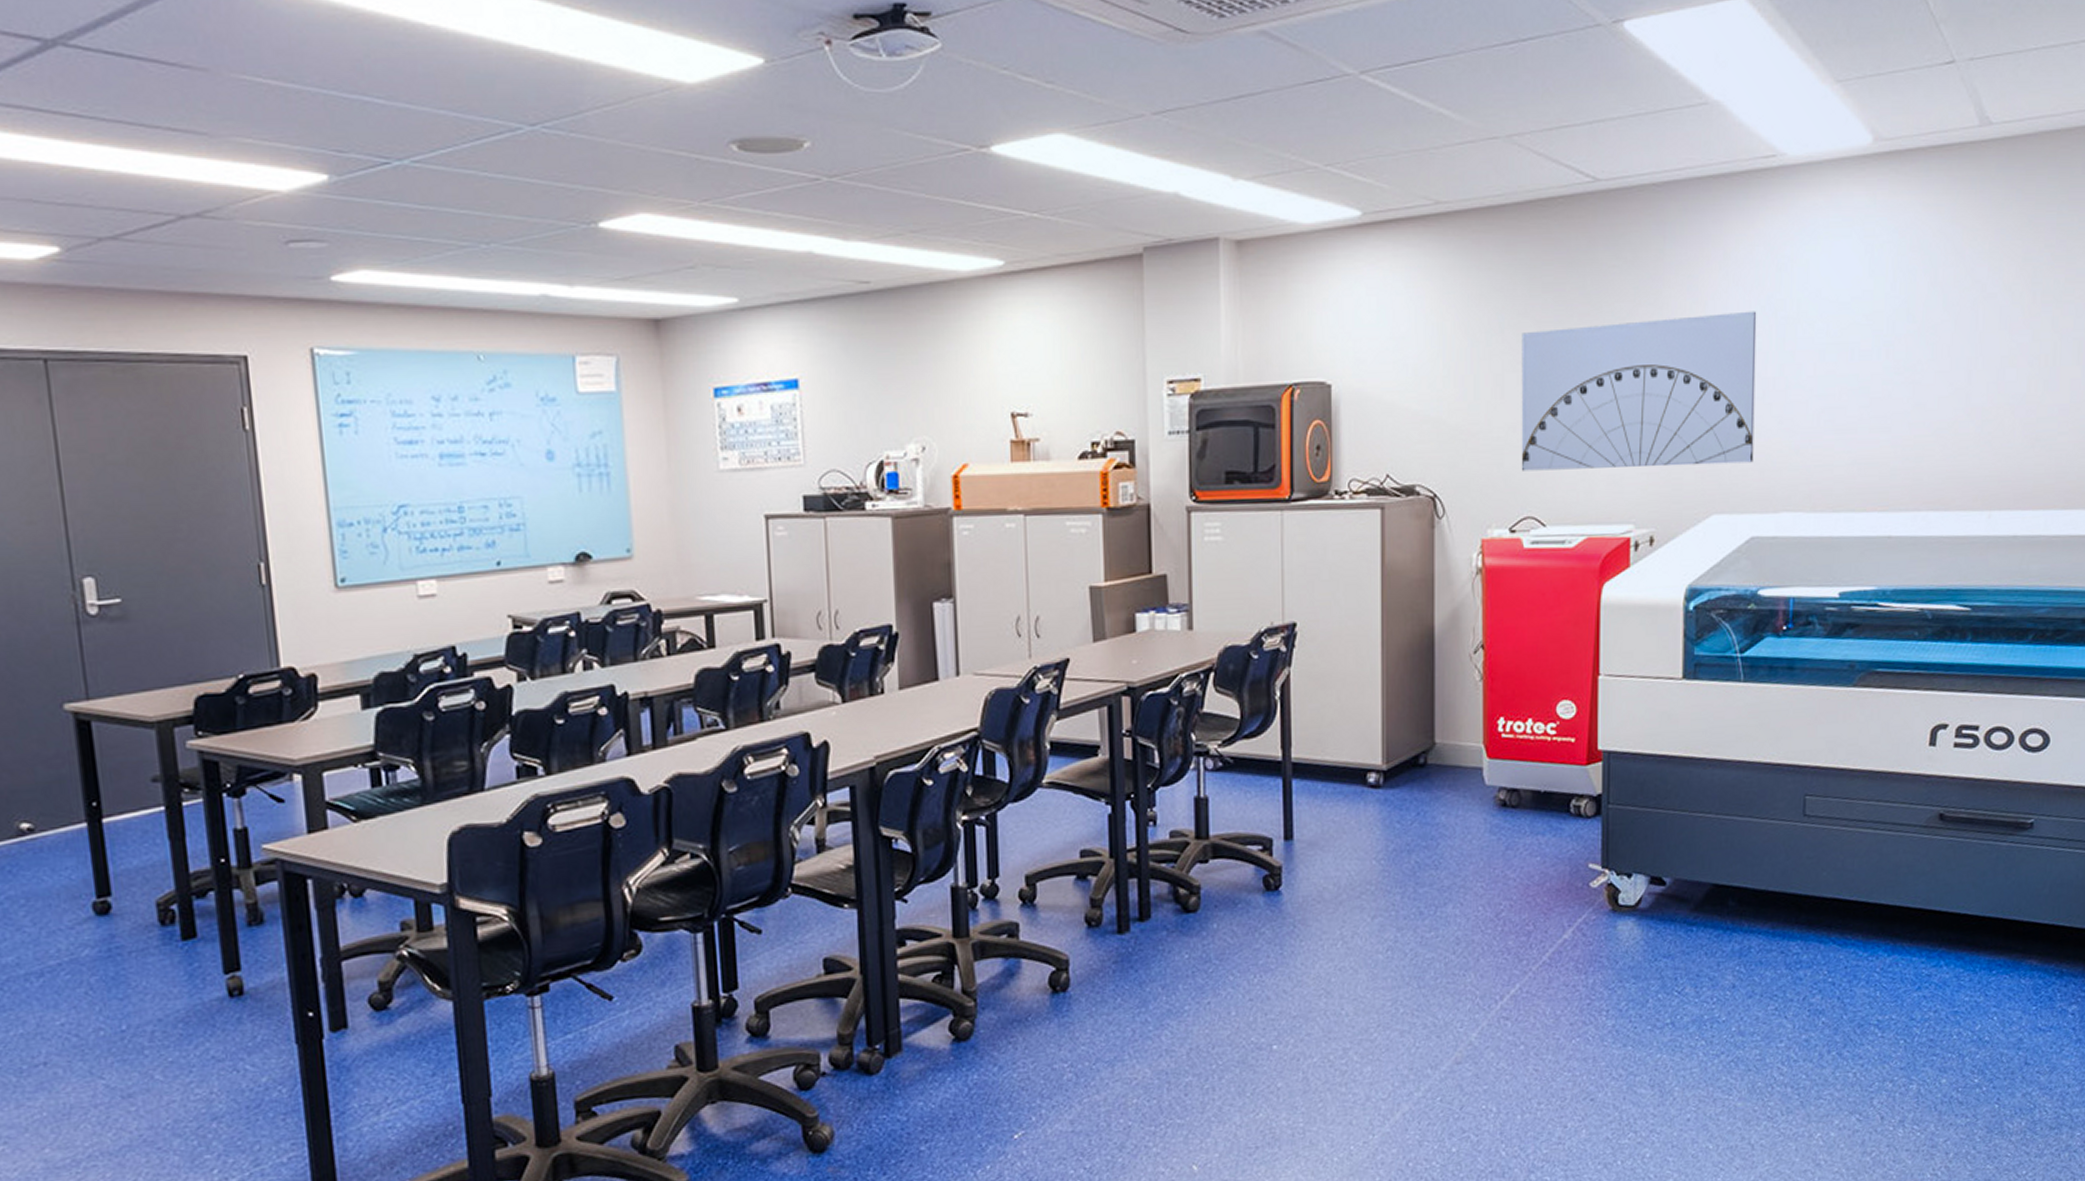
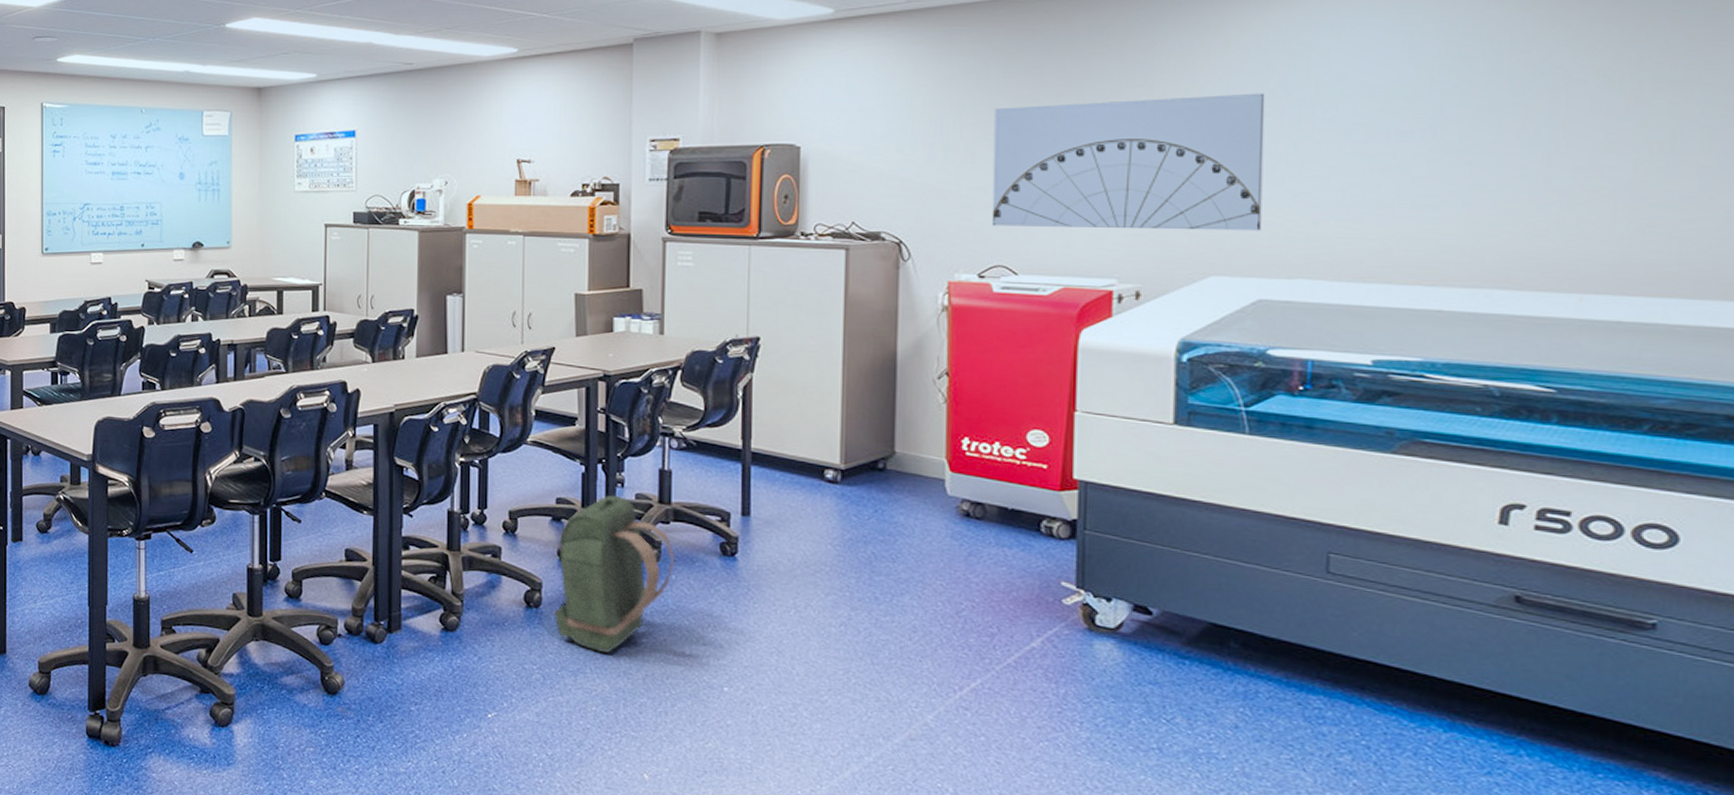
backpack: none [1081,836,1216,1032] -> present [551,495,675,653]

